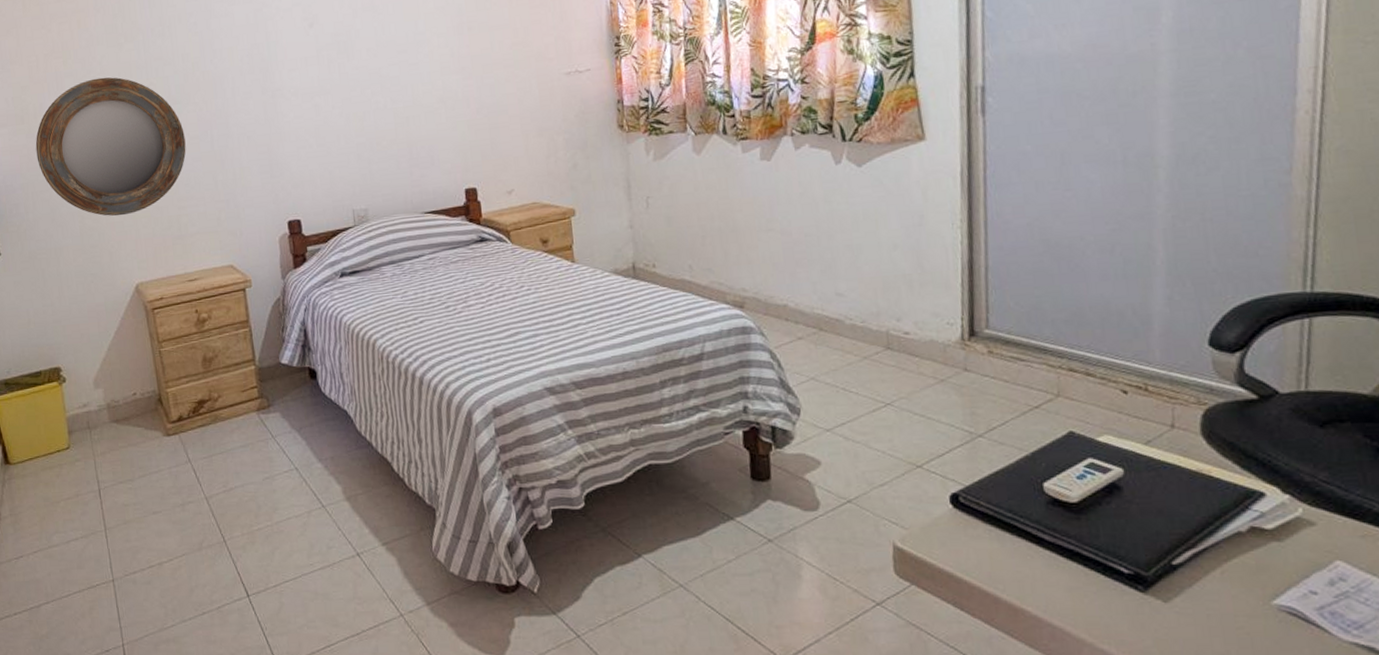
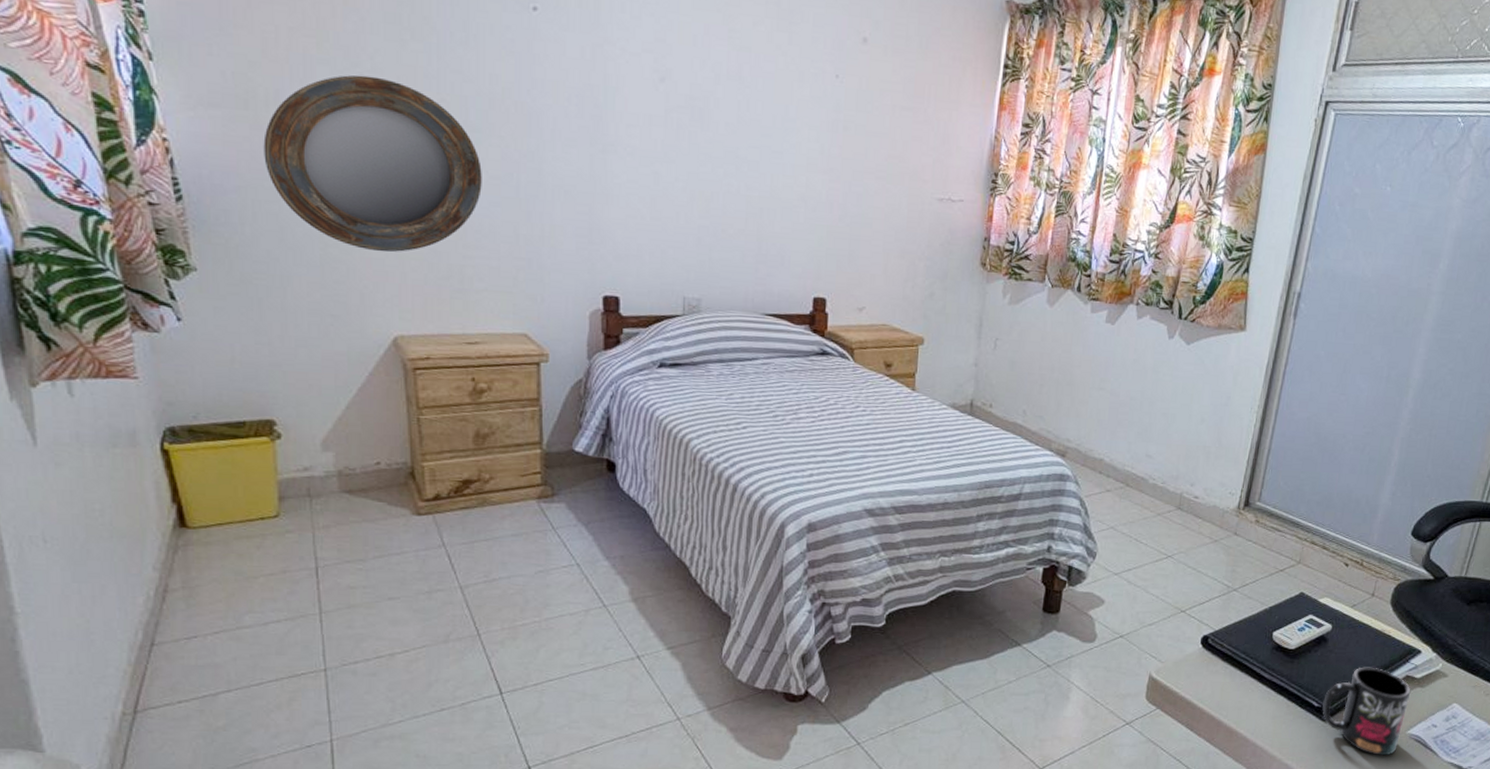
mug: none [1134,518,1265,636] -> present [1322,667,1411,756]

